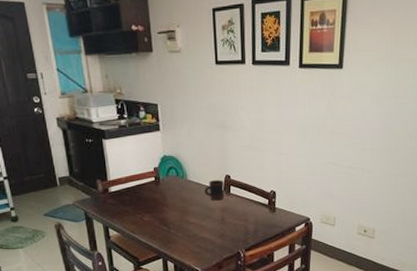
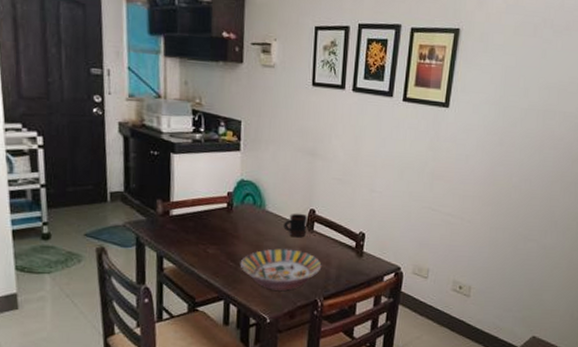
serving bowl: none [171,211,241,247] -> present [240,248,322,291]

